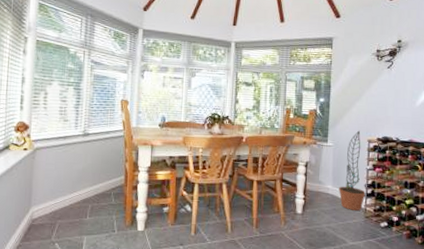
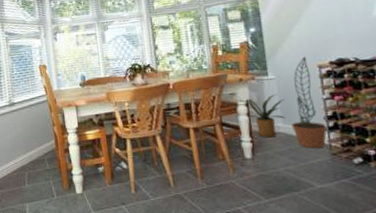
house plant: none [306,159,337,197] -> present [246,93,285,138]

